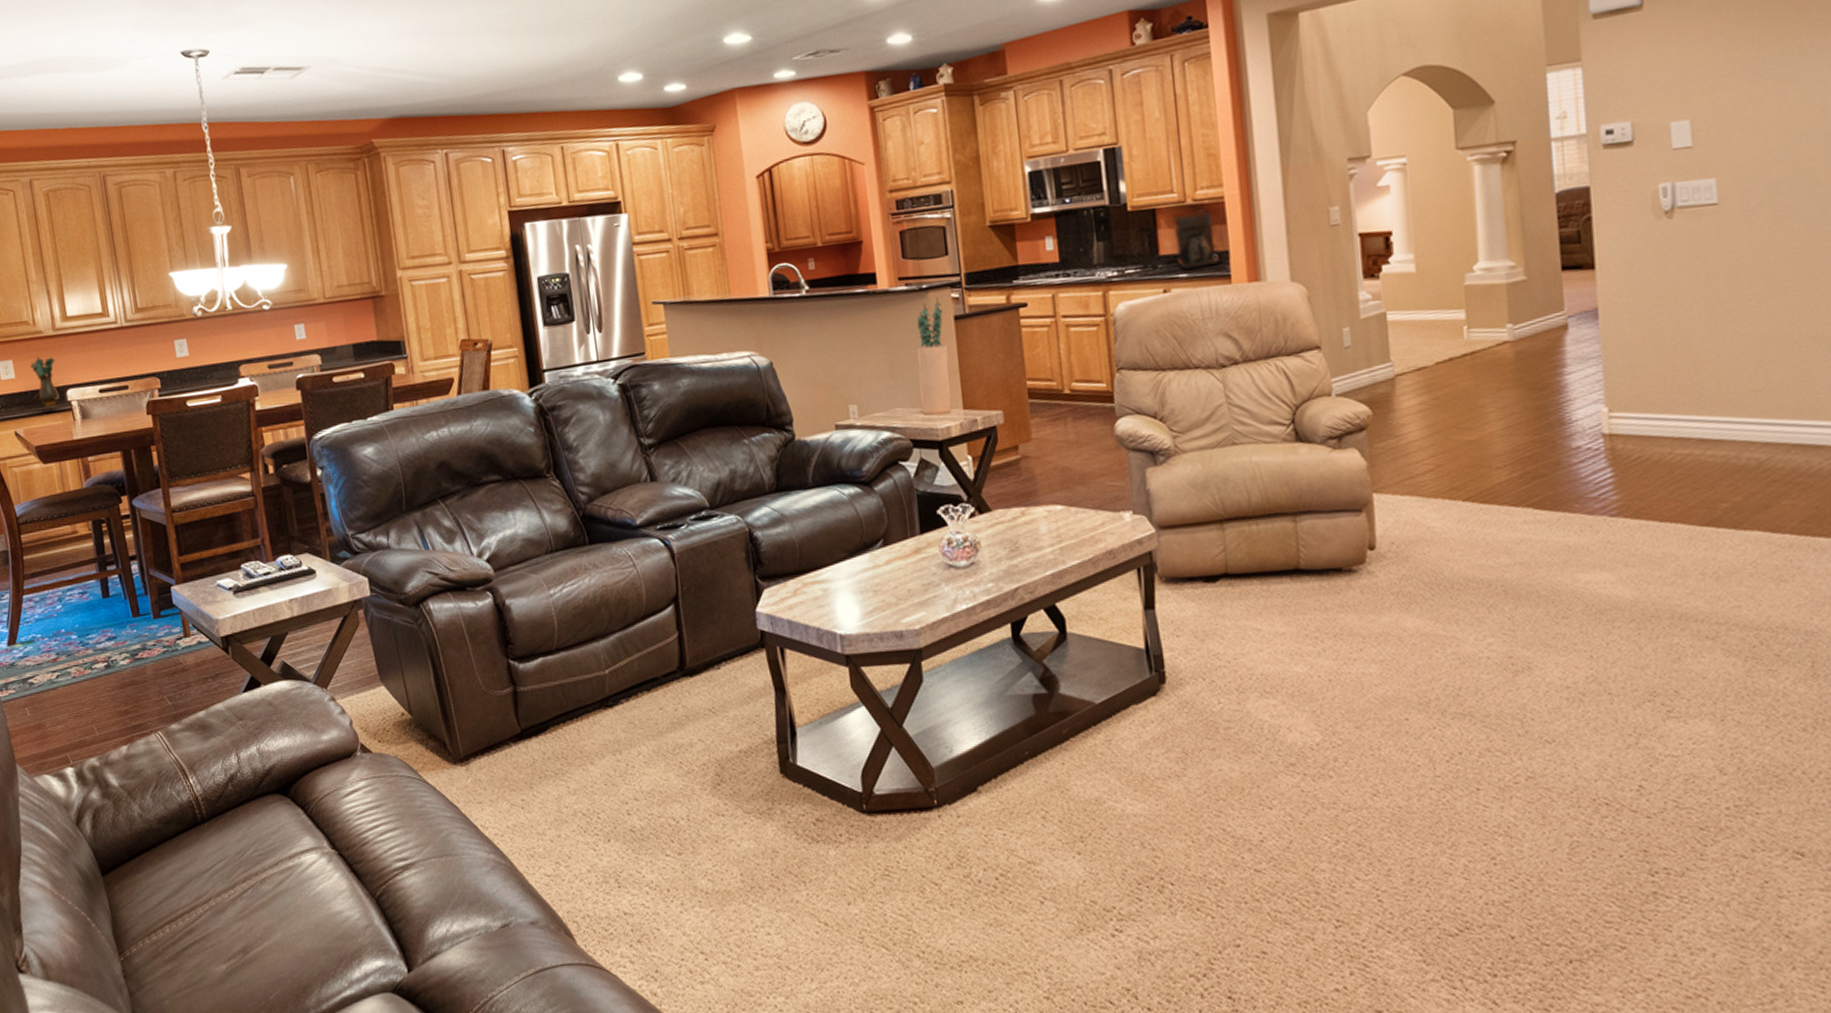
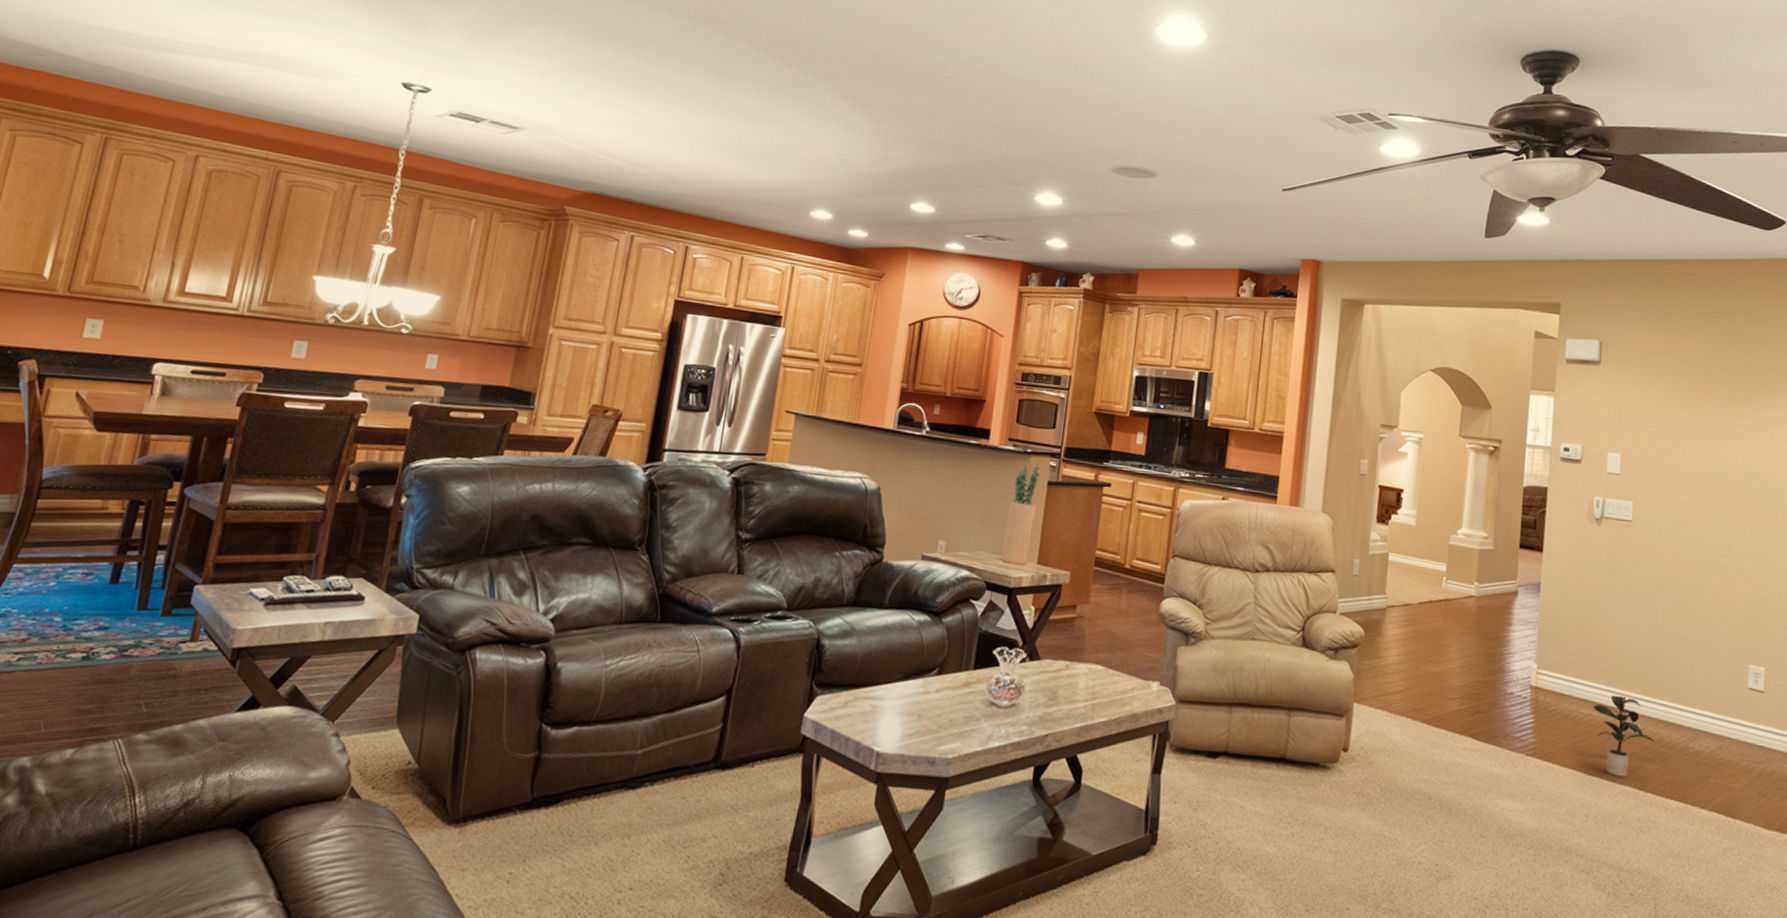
vase: present [30,355,60,408] -> none [118,322,153,376]
coffee maker: present [1172,209,1222,271] -> none [1237,437,1273,487]
potted plant: none [1692,423,1789,522] -> present [1592,695,1656,778]

